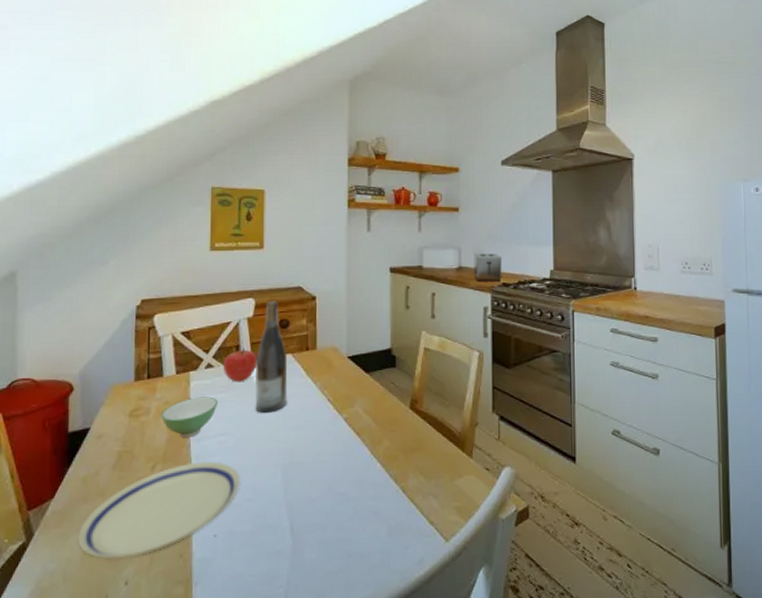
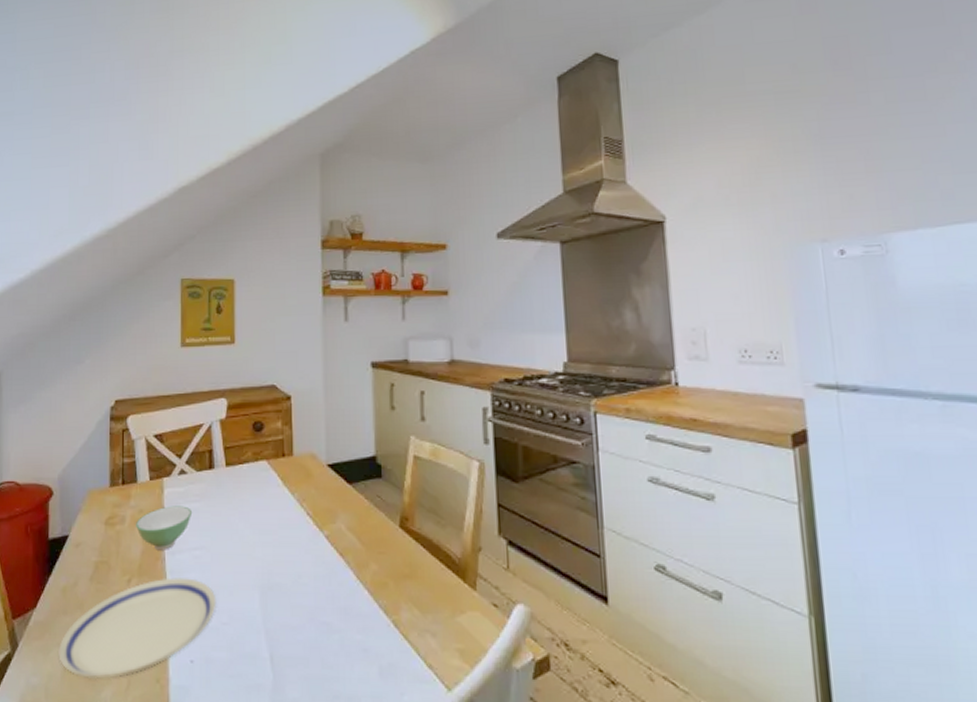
fruit: present [222,348,257,382] -> none [195,453,231,491]
wine bottle: present [254,301,288,413] -> none [228,401,264,526]
toaster: present [474,253,502,282] -> none [468,343,503,377]

